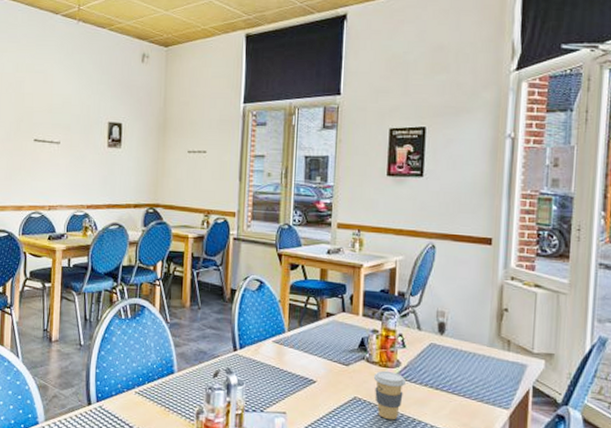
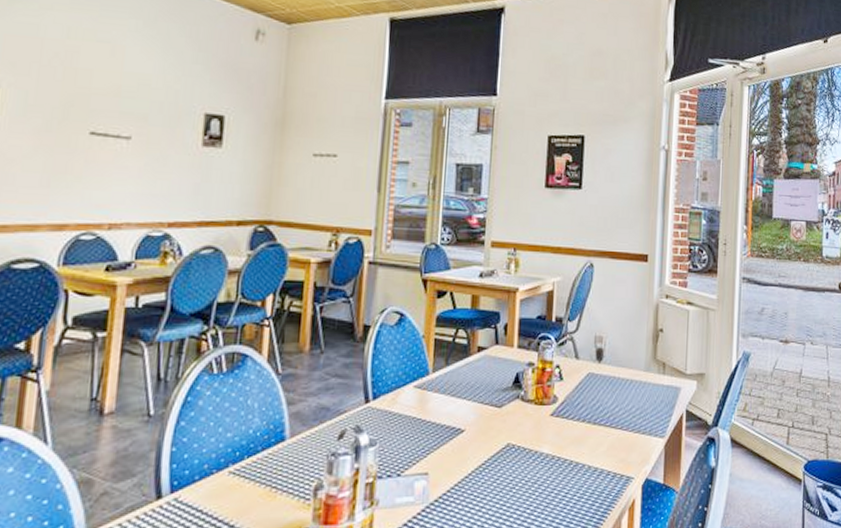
coffee cup: present [373,370,406,420] -> none [528,408,563,466]

